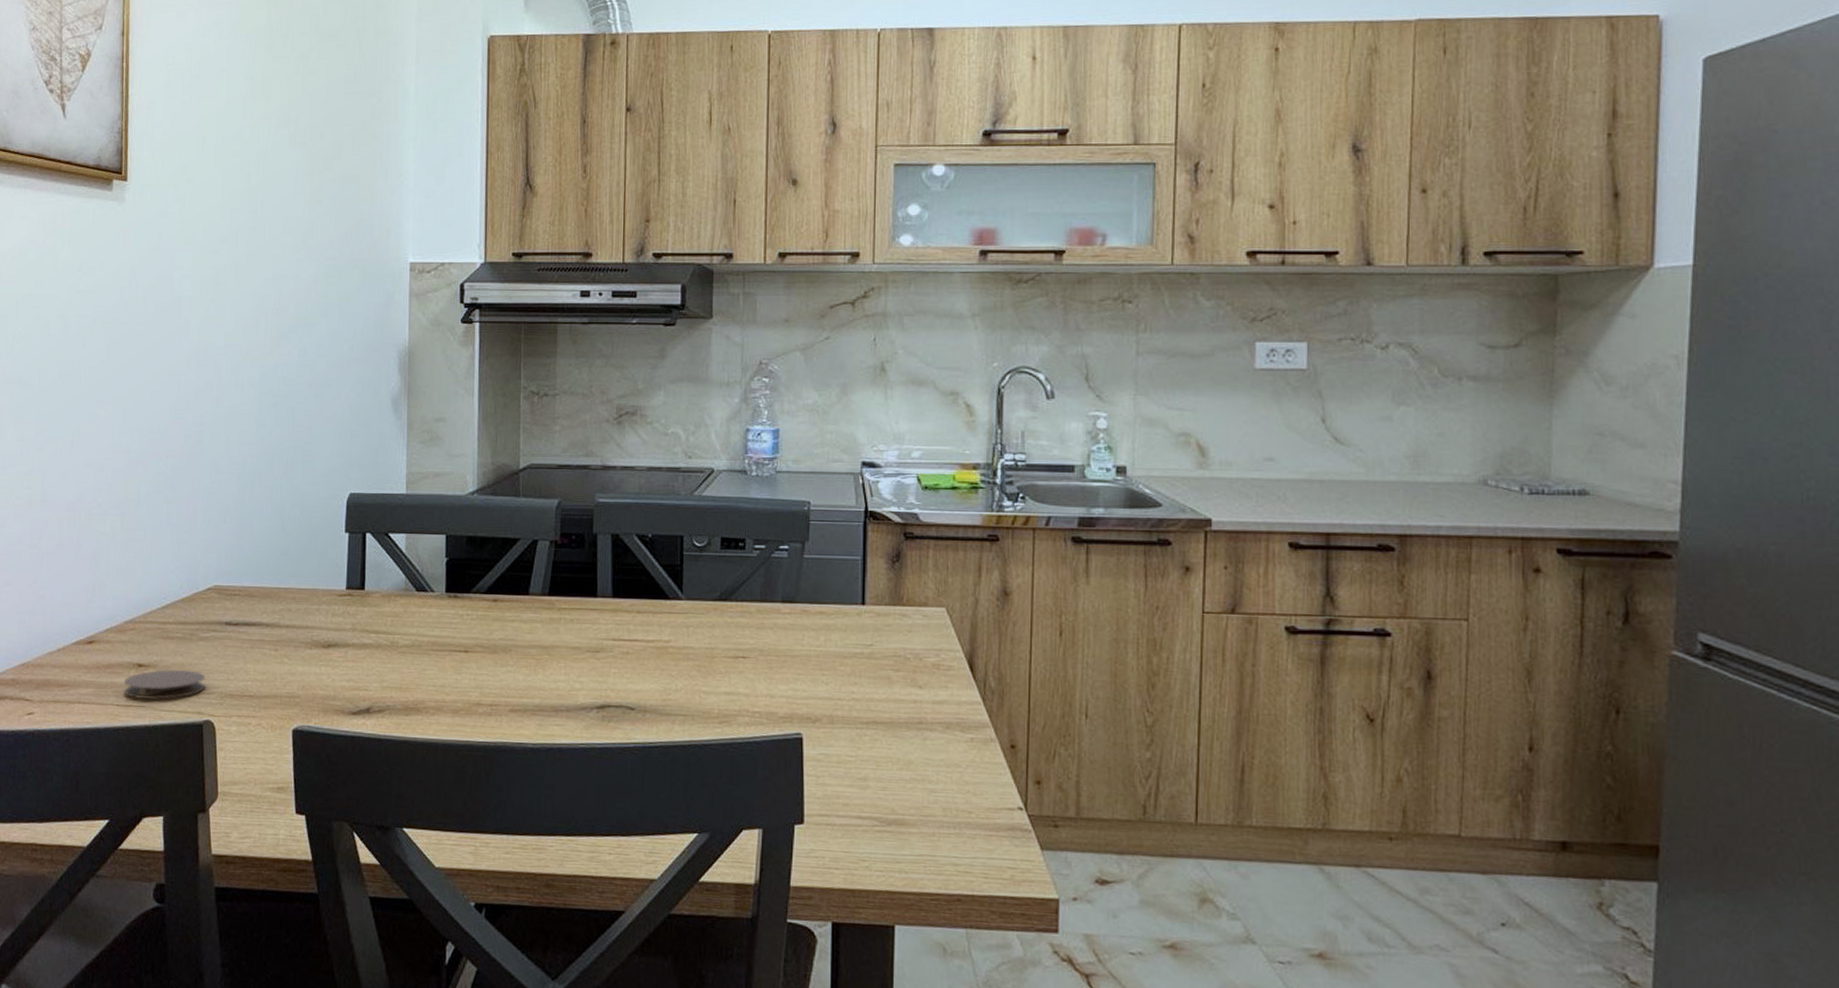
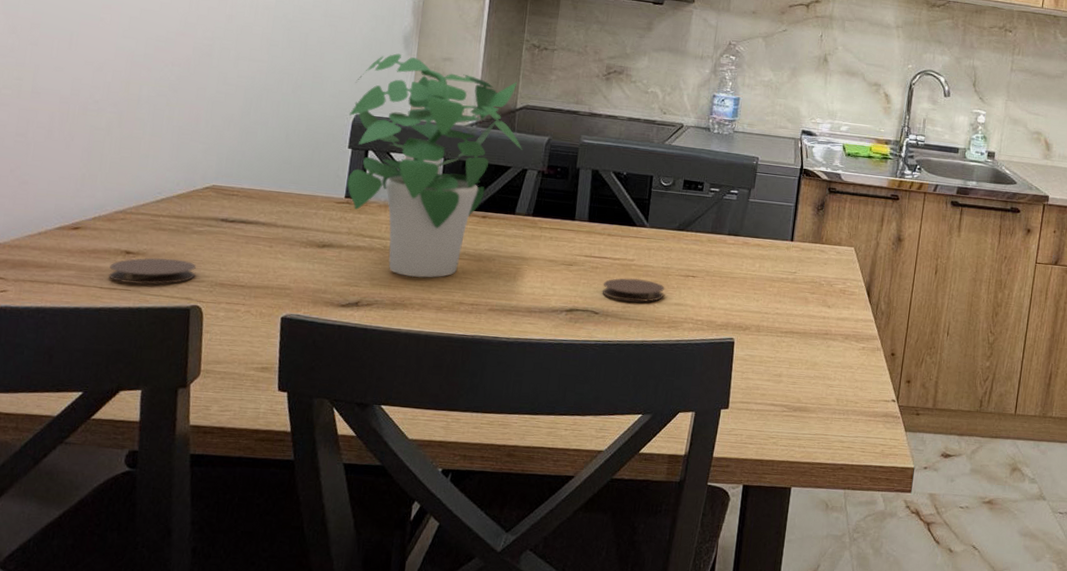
potted plant: none [342,419,531,677] -> present [346,53,523,278]
coaster: none [636,663,710,693] -> present [602,278,664,302]

